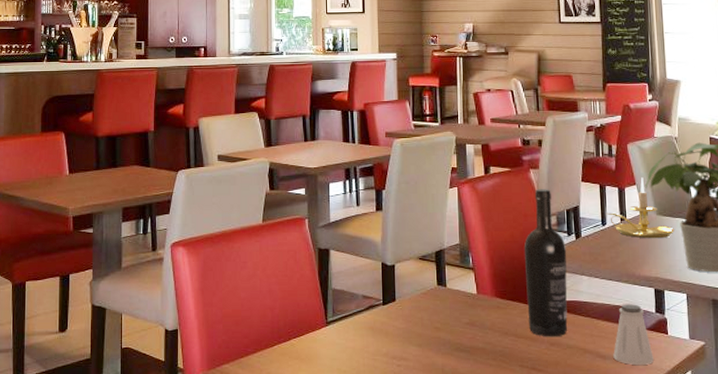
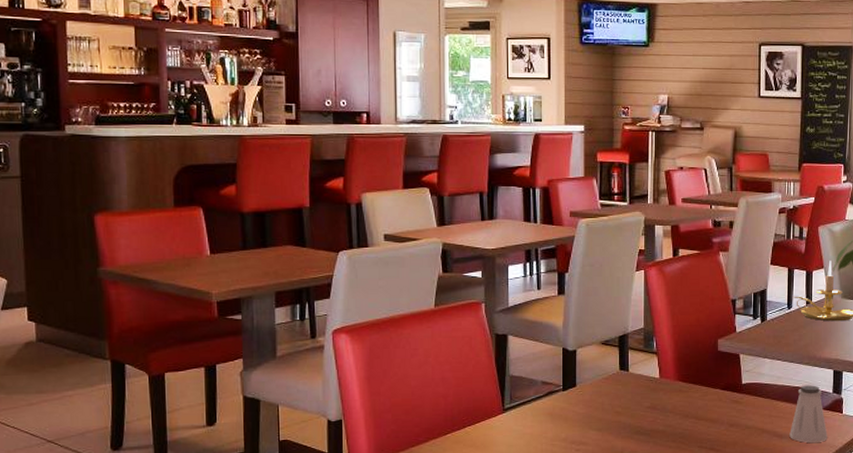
wine bottle: present [524,189,568,337] -> none [709,272,751,419]

